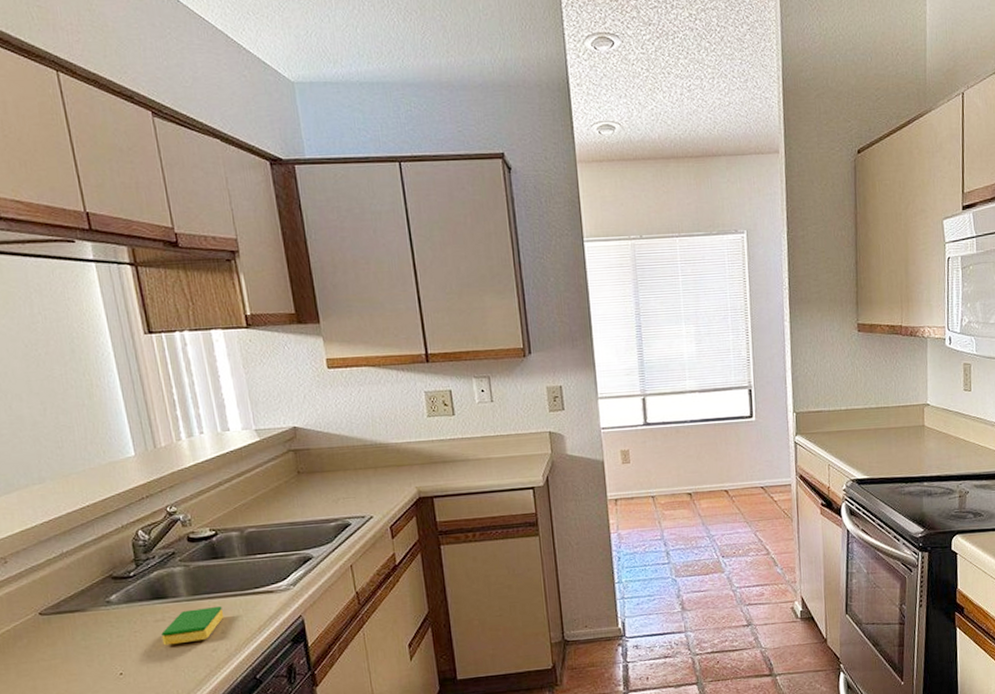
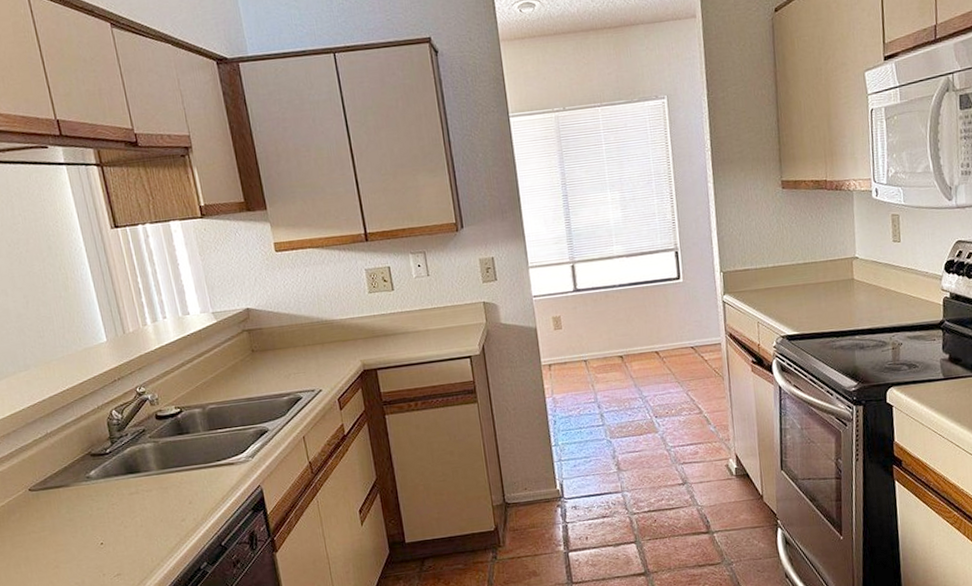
dish sponge: present [161,605,224,646] -> none [136,478,191,517]

